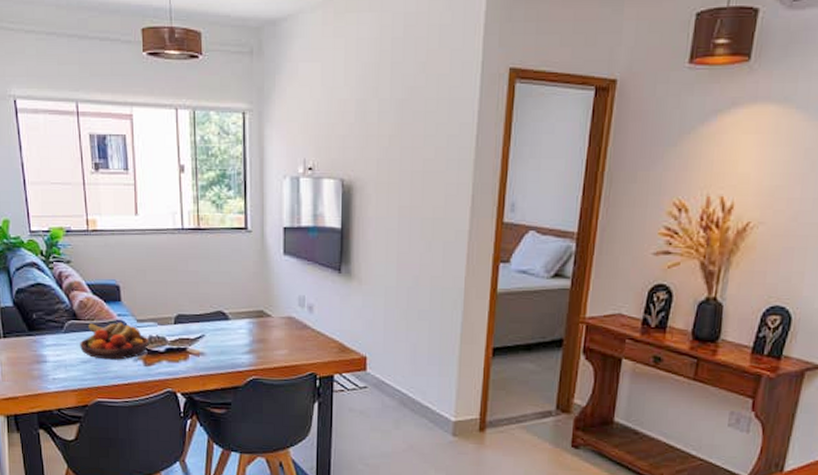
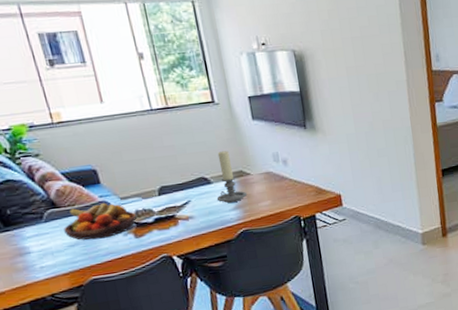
candle holder: none [231,285,263,345] -> present [216,150,247,203]

